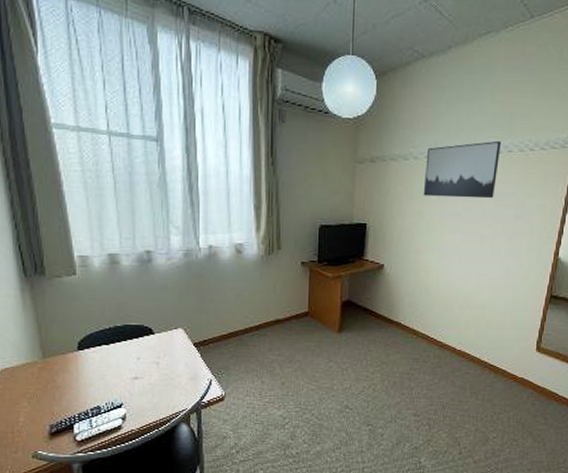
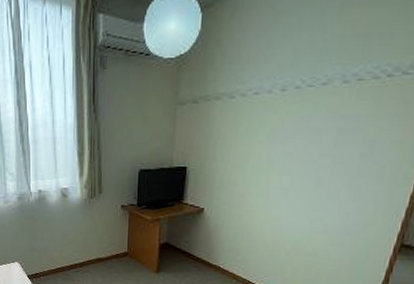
wall art: present [423,140,502,199] -> none [250,68,350,136]

